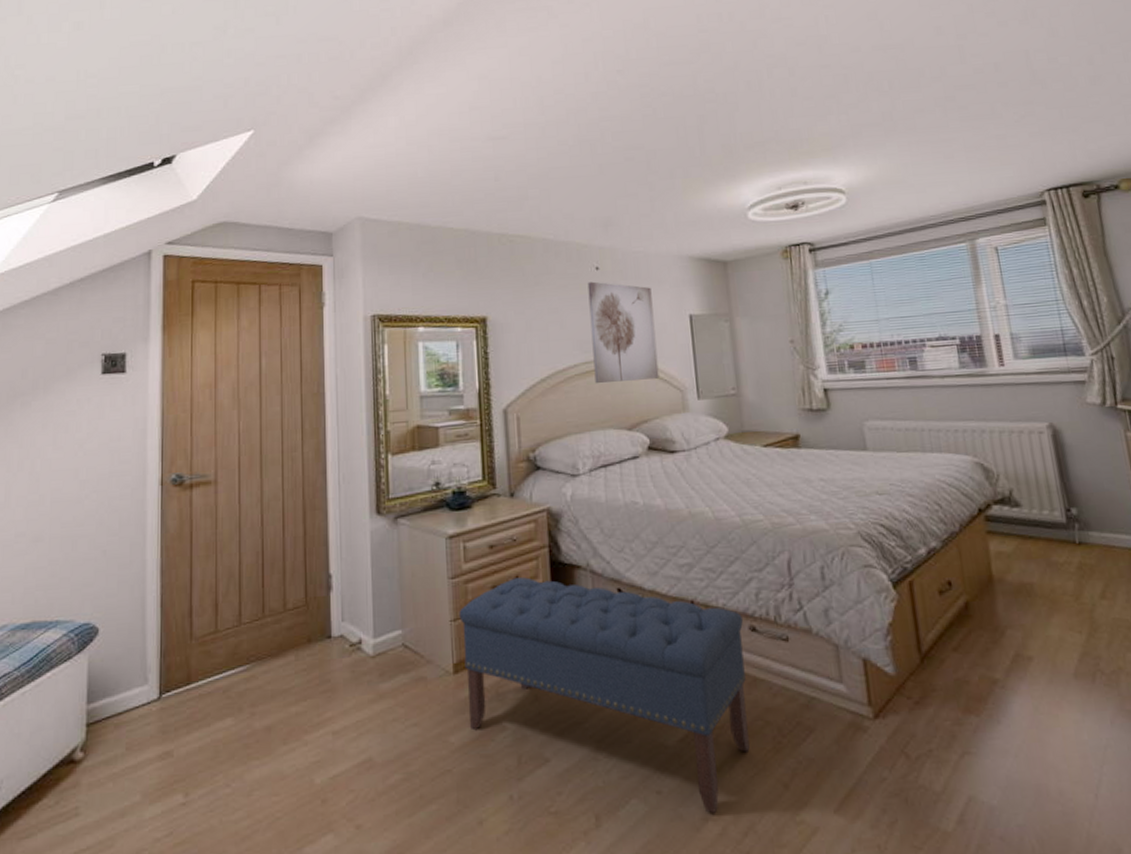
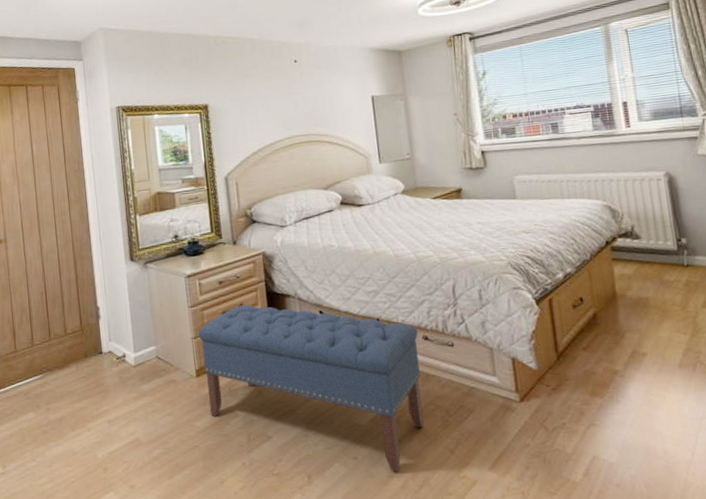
wall art: present [587,281,659,384] -> none [288,72,348,155]

